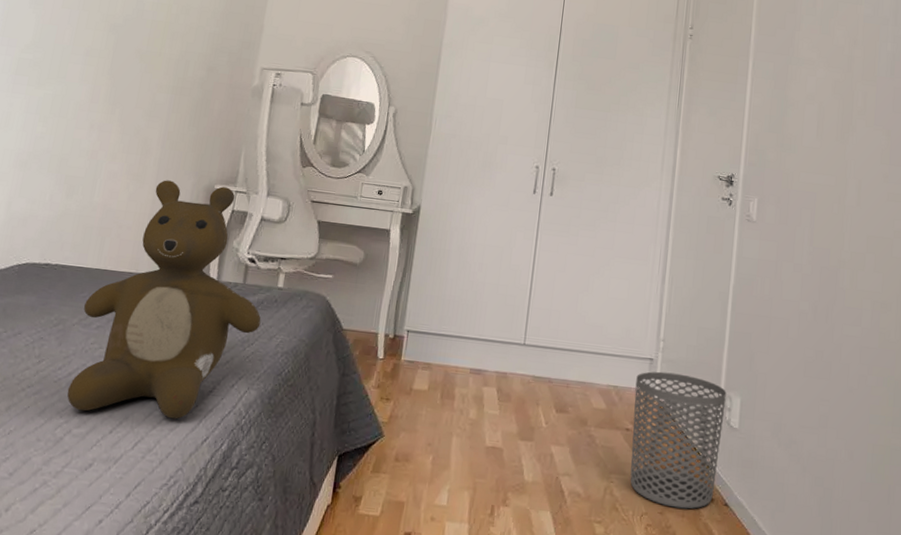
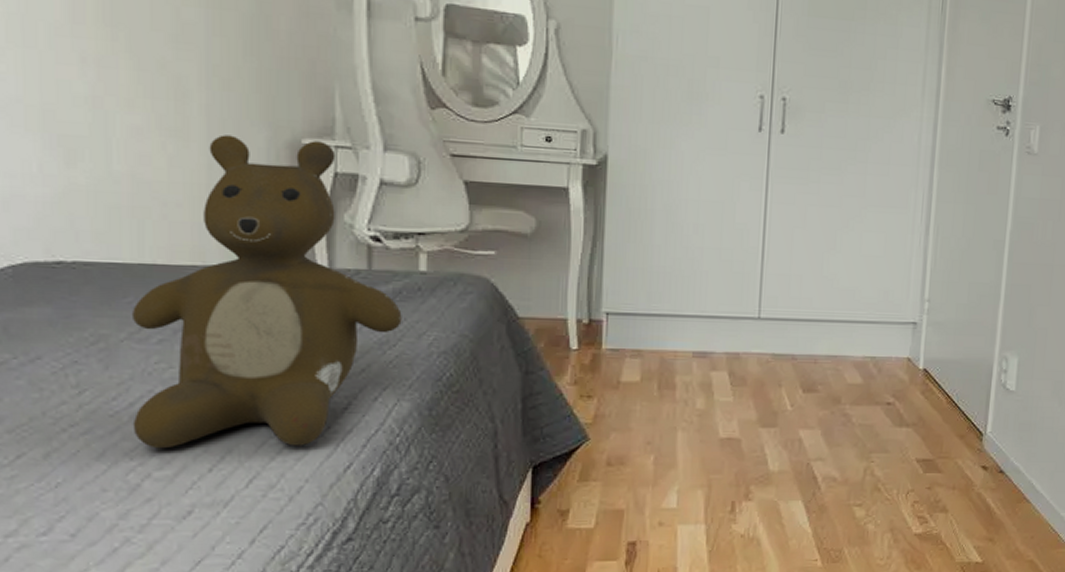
waste bin: present [630,371,727,509] -> none [893,336,1002,481]

